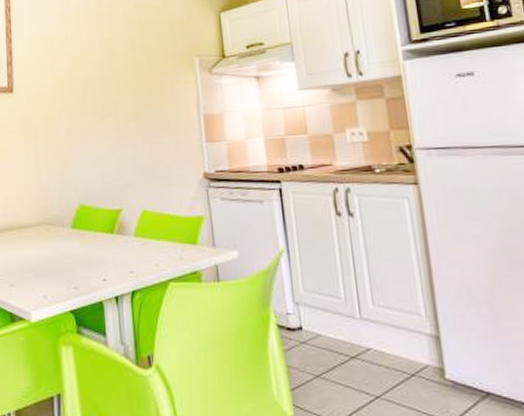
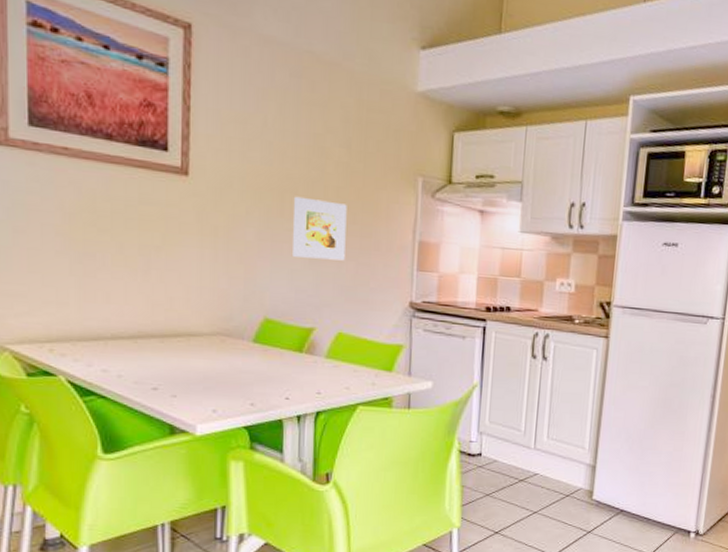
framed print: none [93,93,141,146] -> present [293,196,347,261]

